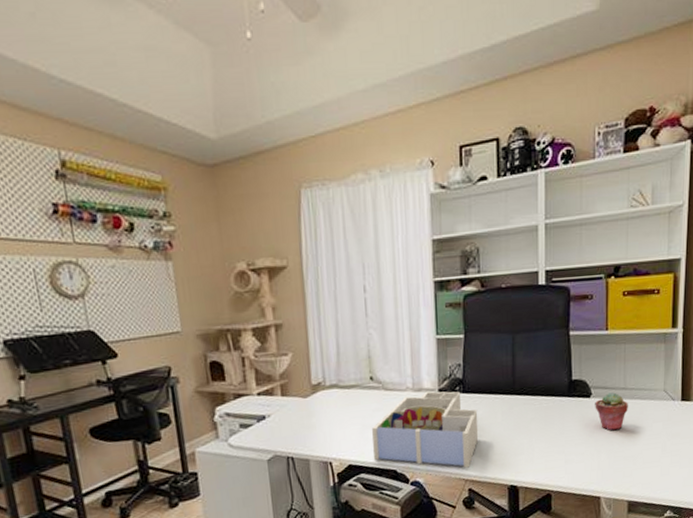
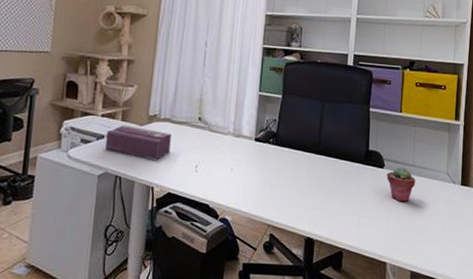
tissue box: none [267,399,343,433] -> present [105,125,172,160]
desk organizer: present [372,391,479,468] -> none [191,139,286,214]

